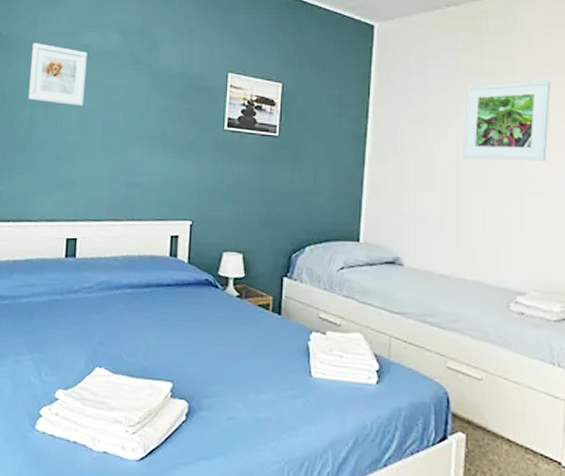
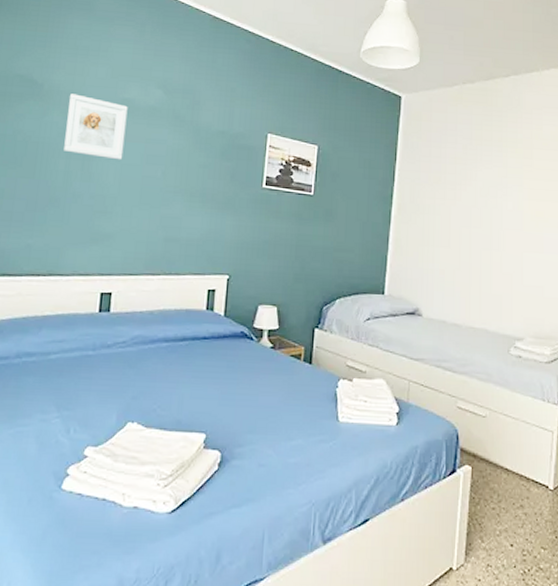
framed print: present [463,80,551,161] -> none [474,153,547,223]

